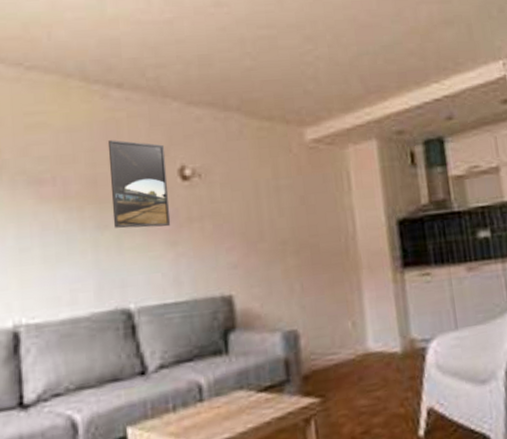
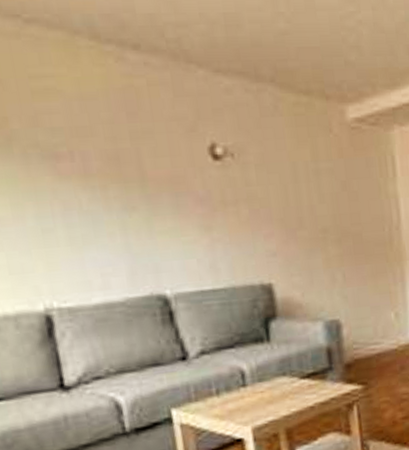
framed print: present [107,140,171,229] -> none [127,111,204,211]

